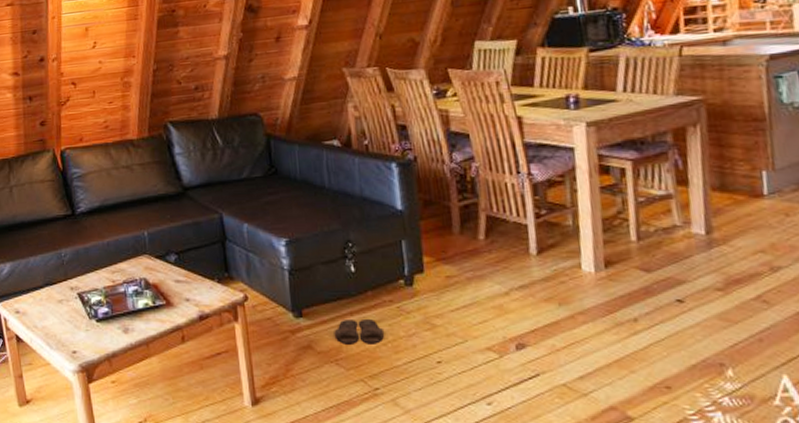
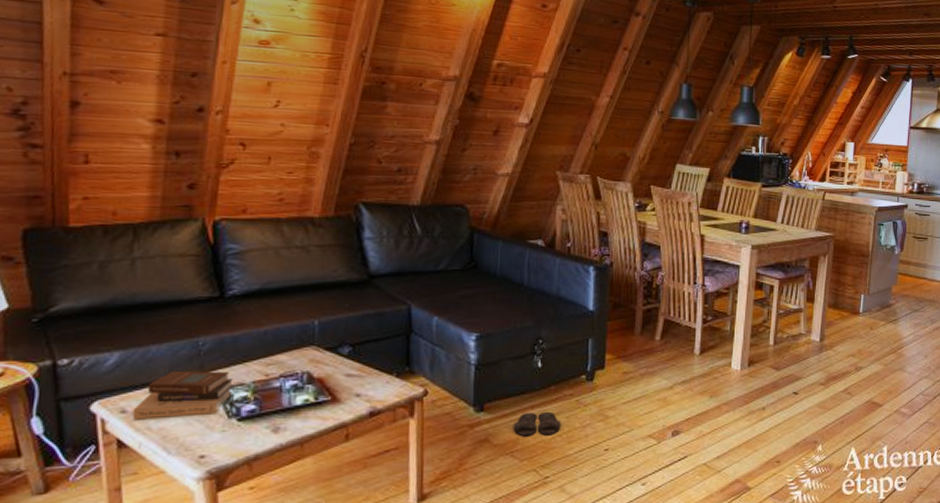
books: none [23,278,90,319] -> present [132,370,233,420]

